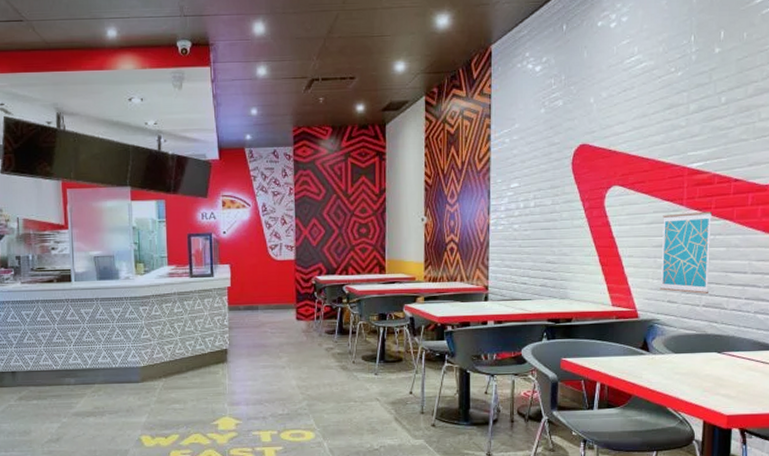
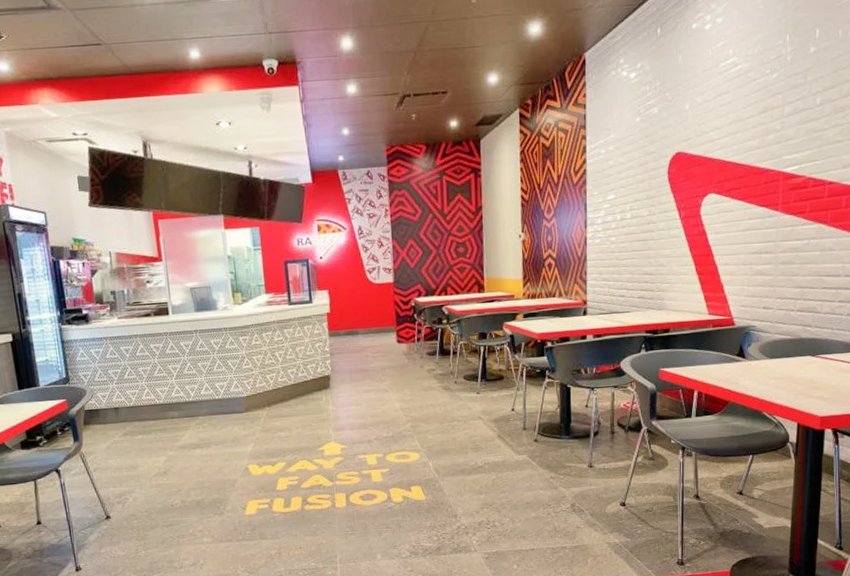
wall art: present [660,211,713,295] -> none [755,215,807,299]

